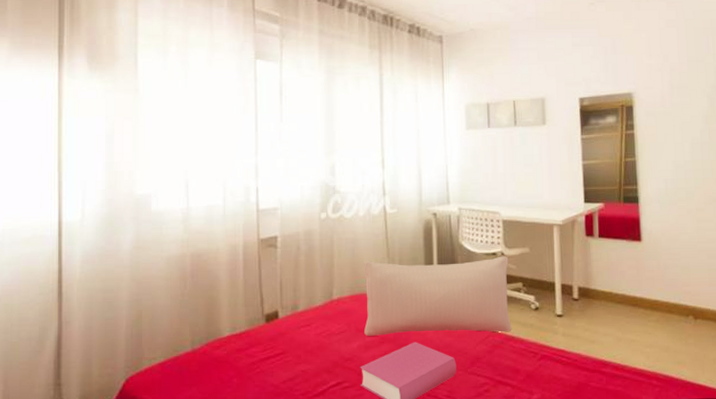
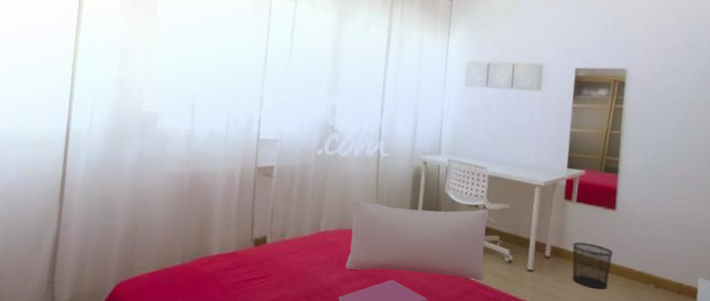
waste bin: none [601,280,645,328] -> present [572,242,613,290]

